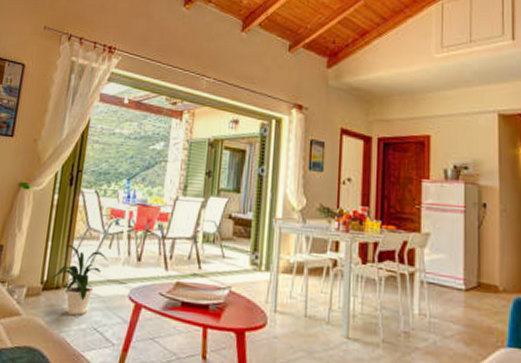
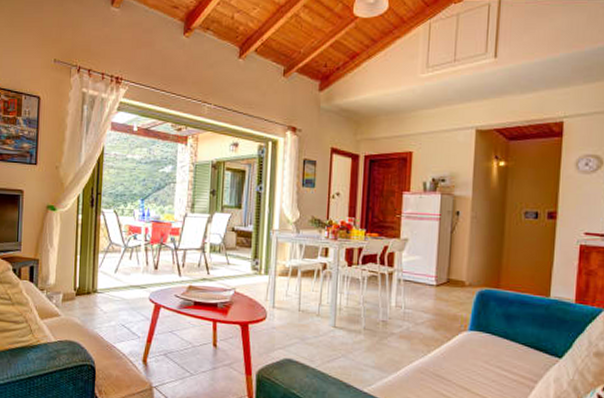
house plant: present [52,244,108,316] -> none [83,256,130,315]

